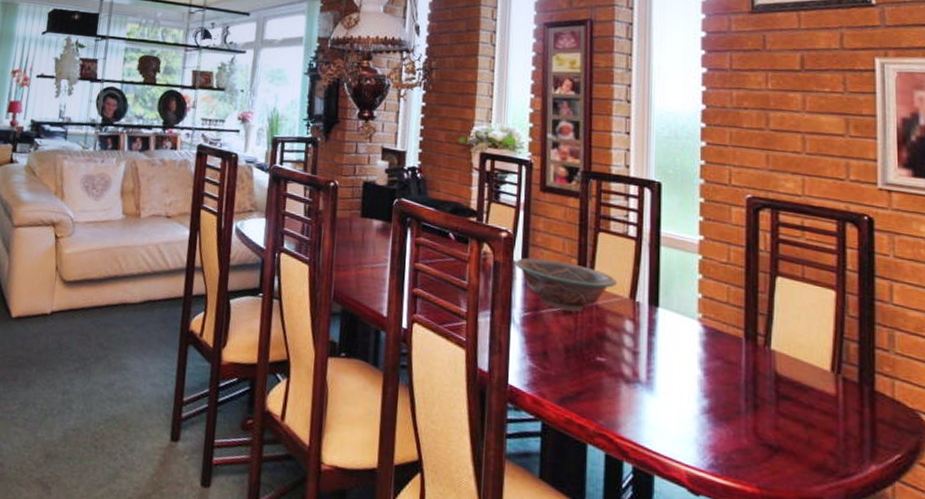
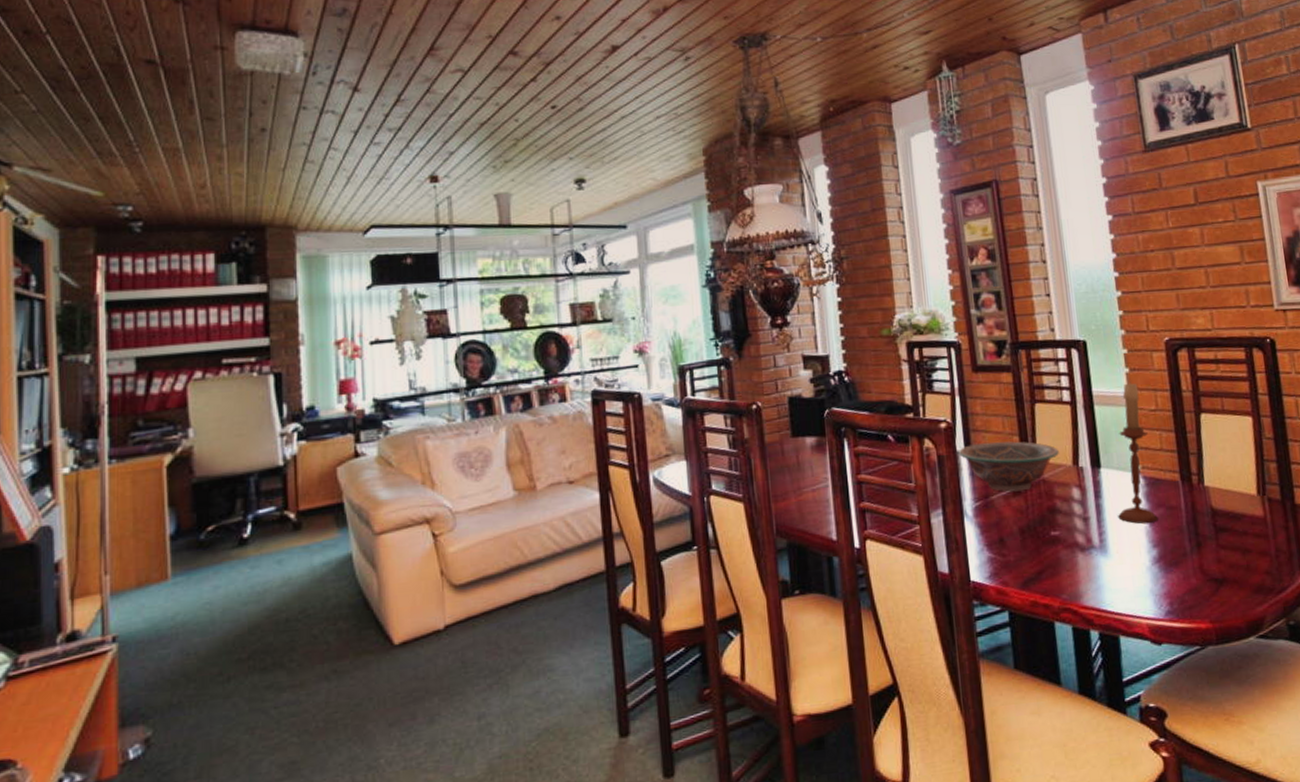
candlestick: none [670,229,715,373] -> present [1118,380,1158,524]

